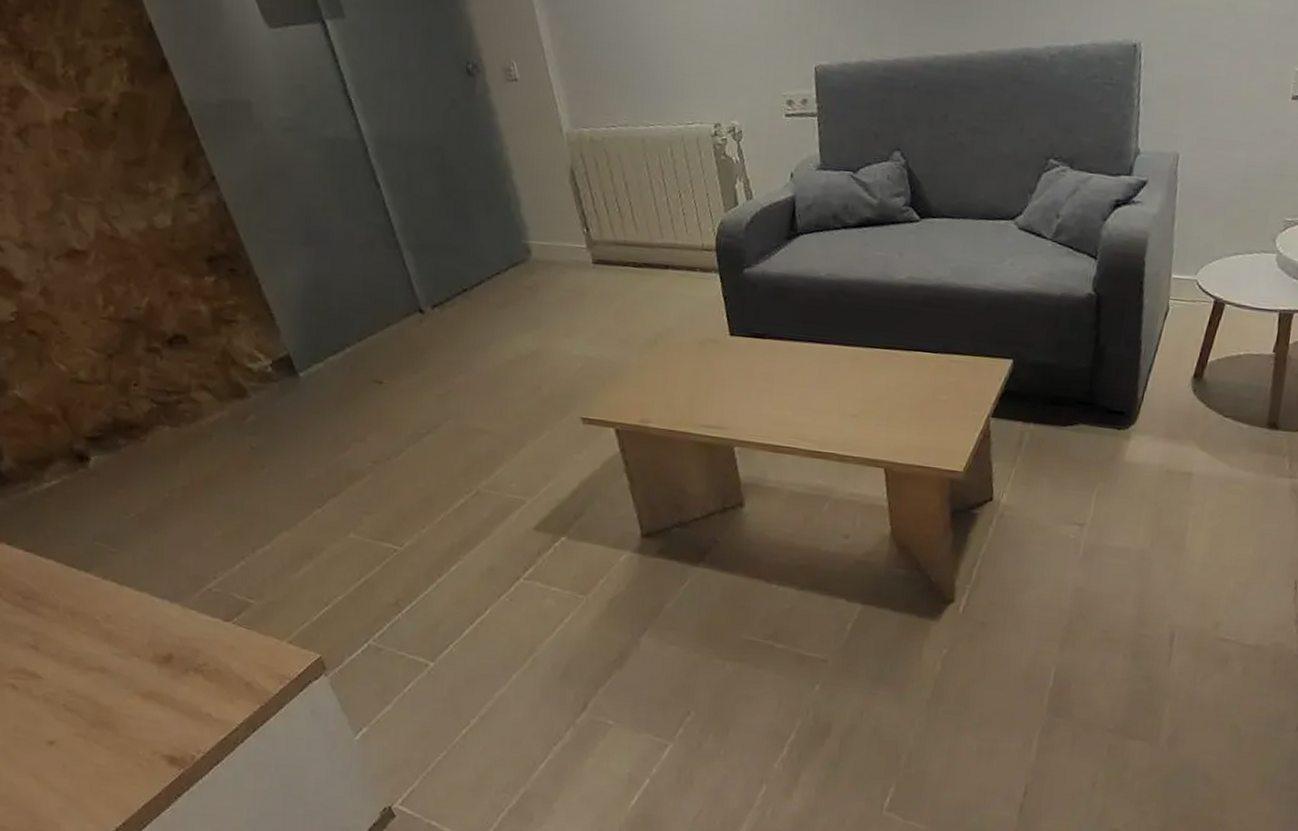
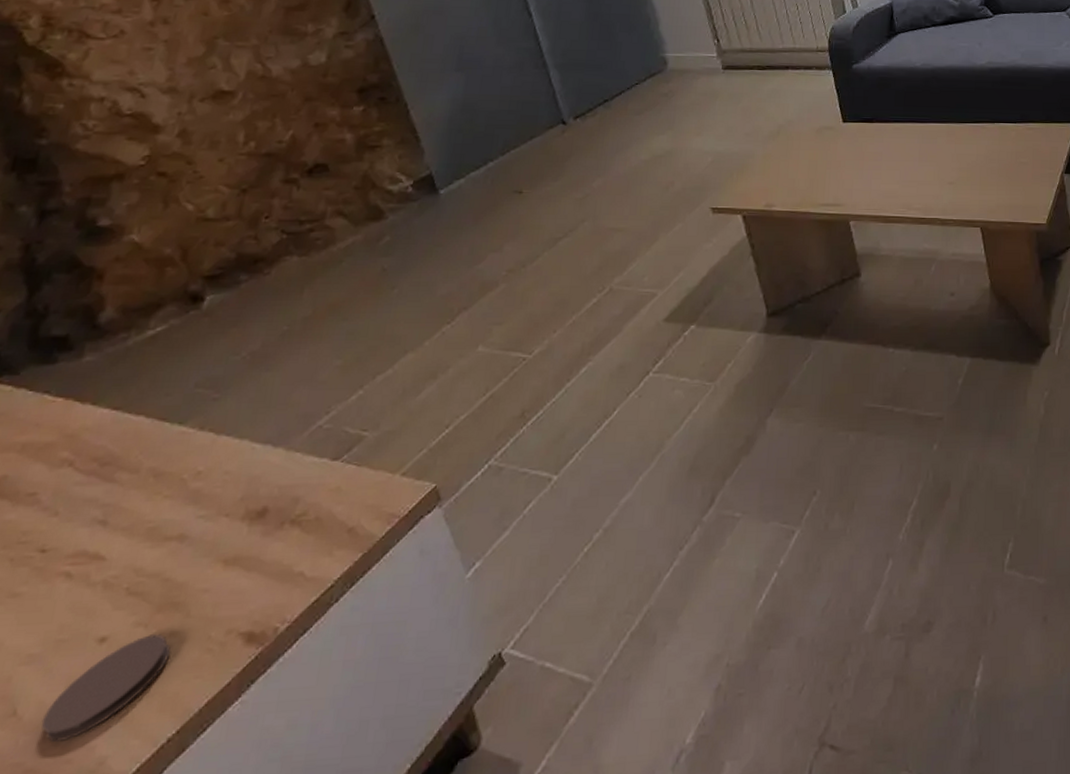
coaster: none [14,745,108,816] -> present [41,634,171,742]

